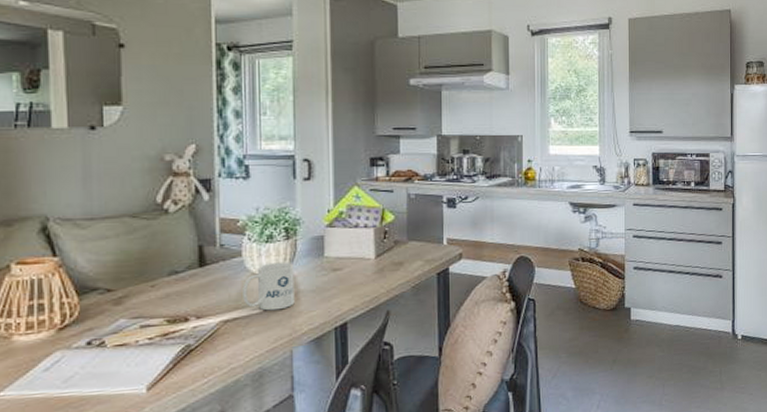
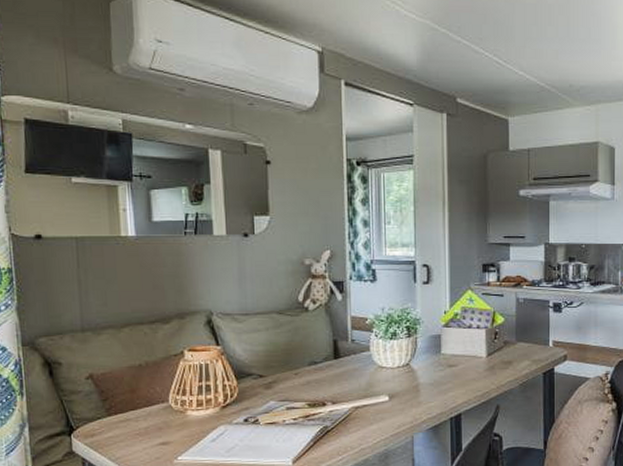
mug: present [243,262,295,311] -> none [371,357,415,400]

